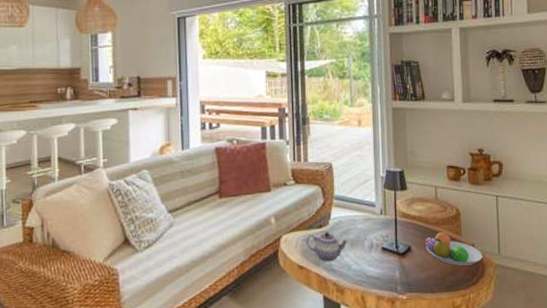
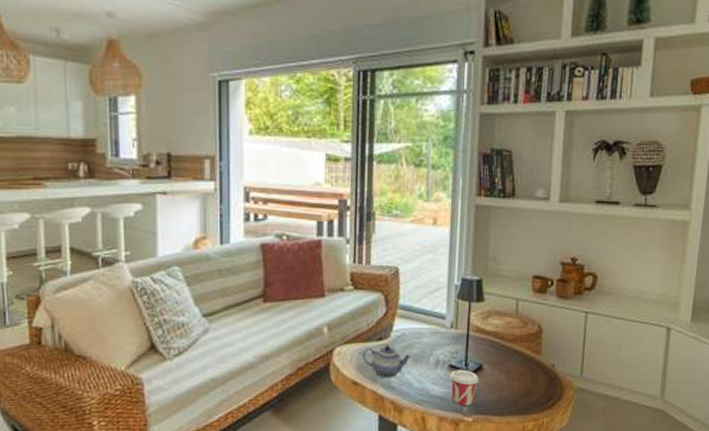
cup: none [383,251,409,285] -> present [449,369,479,406]
fruit bowl: present [425,231,483,266] -> none [499,349,563,388]

